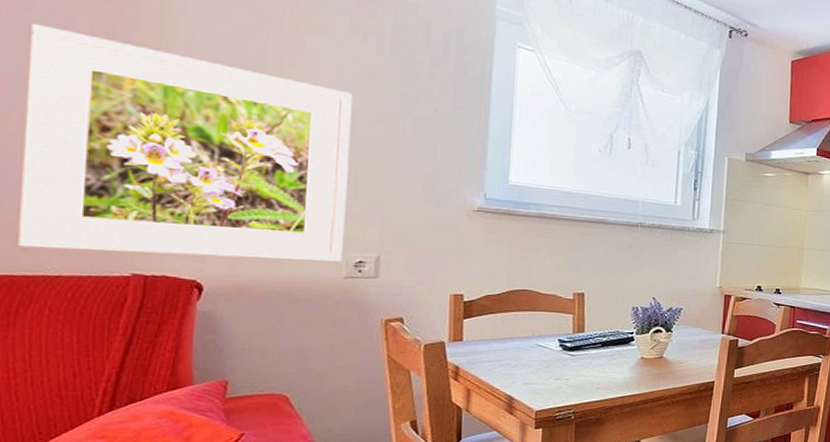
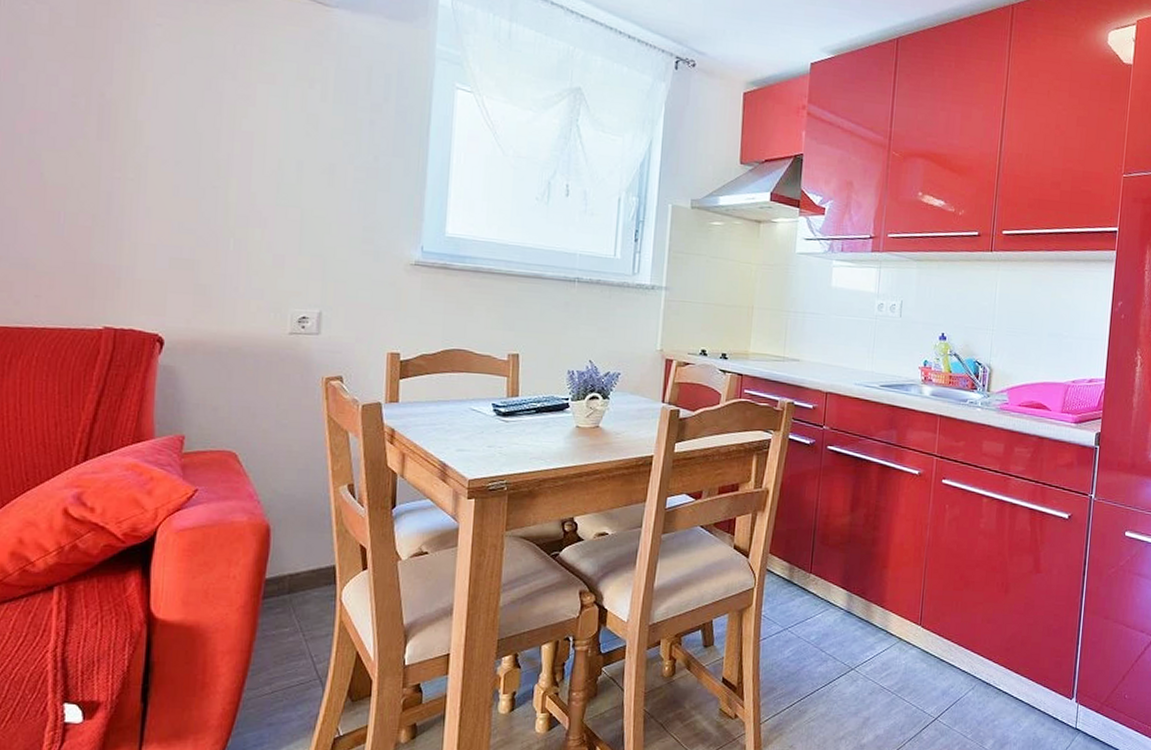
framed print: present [16,23,352,262] -> none [10,82,298,317]

